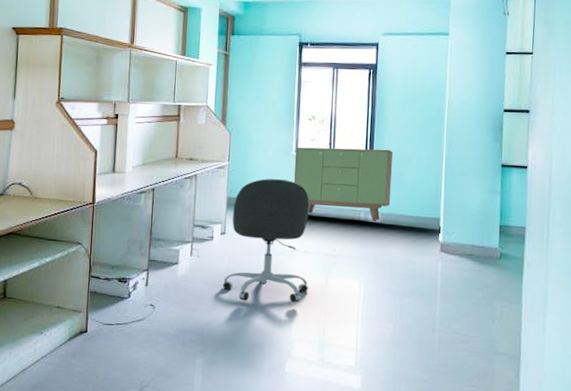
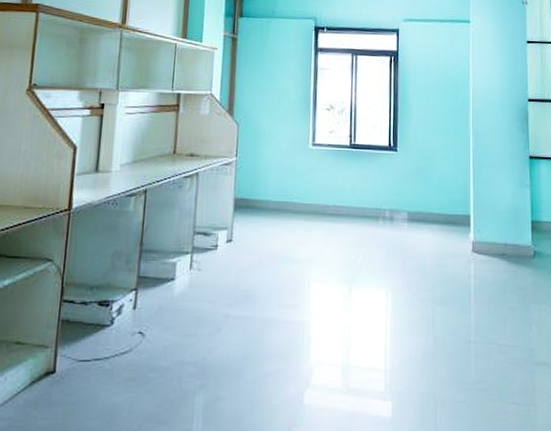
office chair: present [222,179,310,303] -> none [228,176,329,320]
sideboard: present [293,147,393,222] -> none [310,140,419,222]

